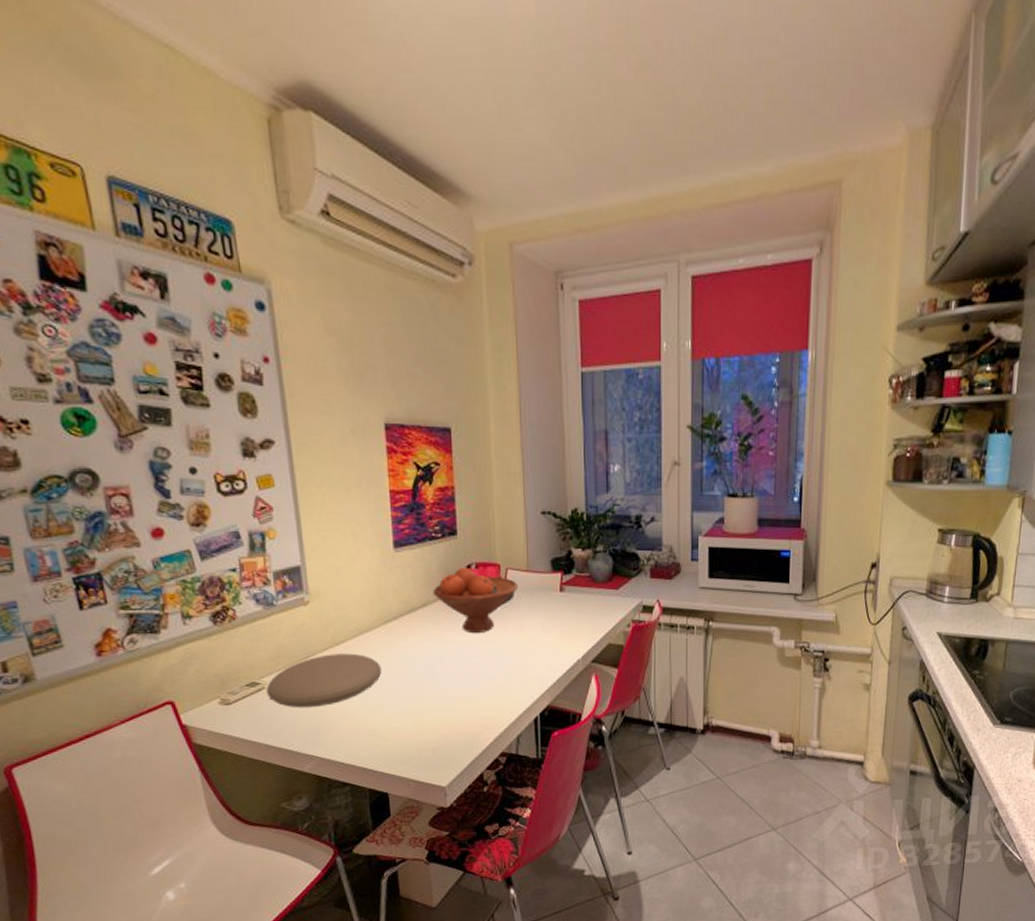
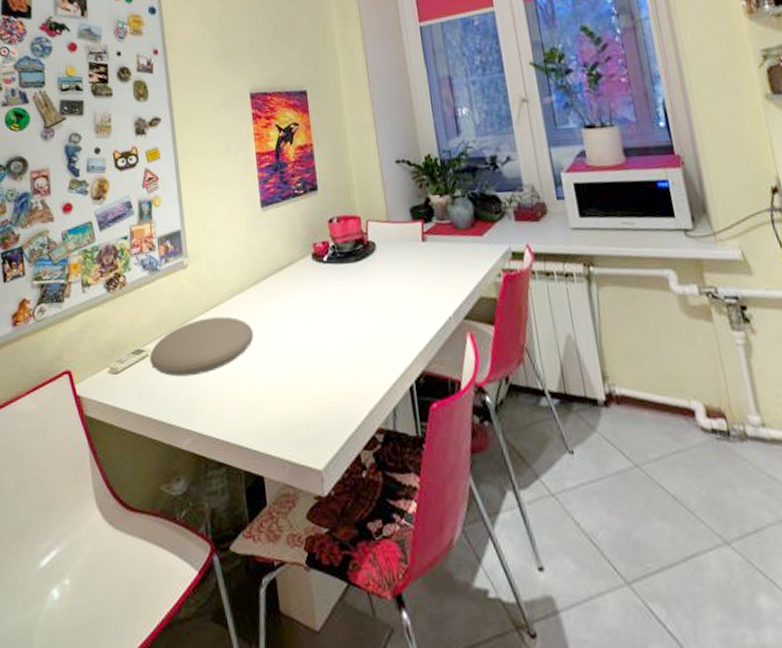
fruit bowl: present [433,567,519,634] -> none [298,222,380,291]

